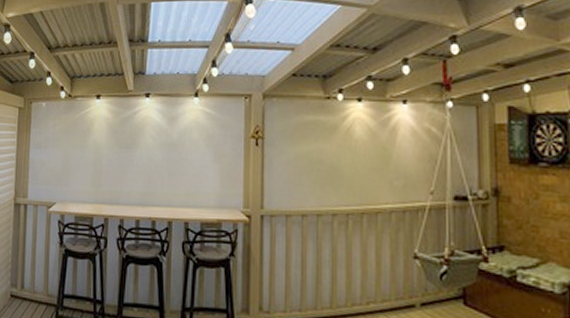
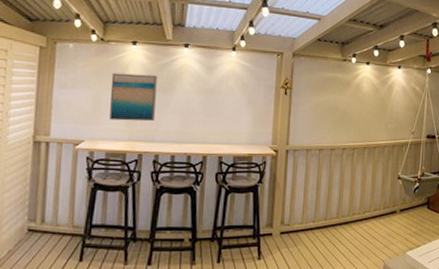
wall art: none [77,130,120,182] -> present [109,72,158,122]

